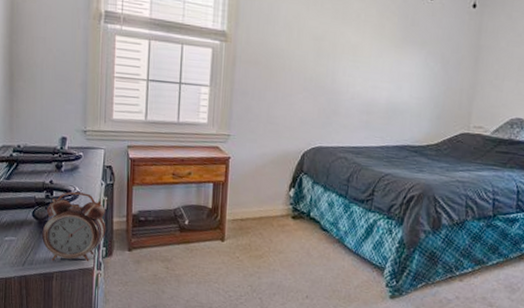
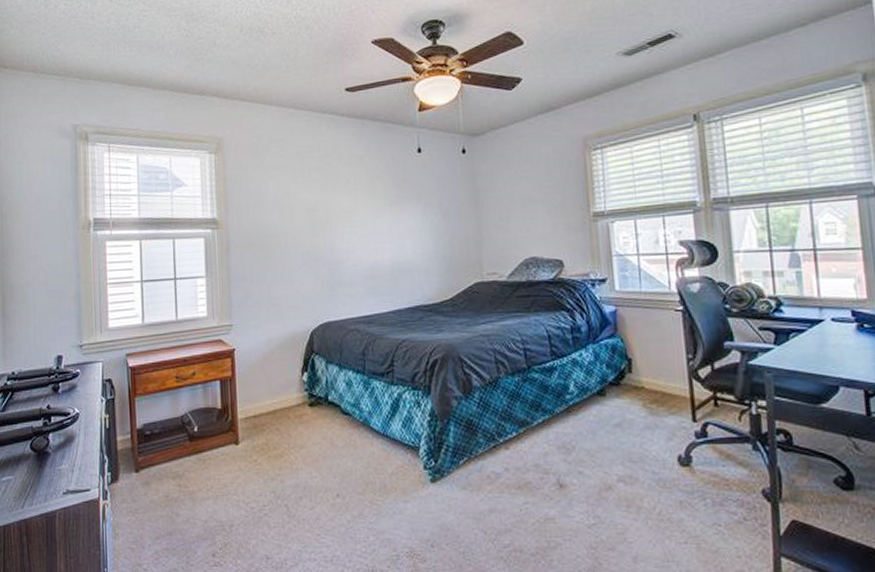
alarm clock: present [42,191,106,262] -> none [41,413,110,498]

